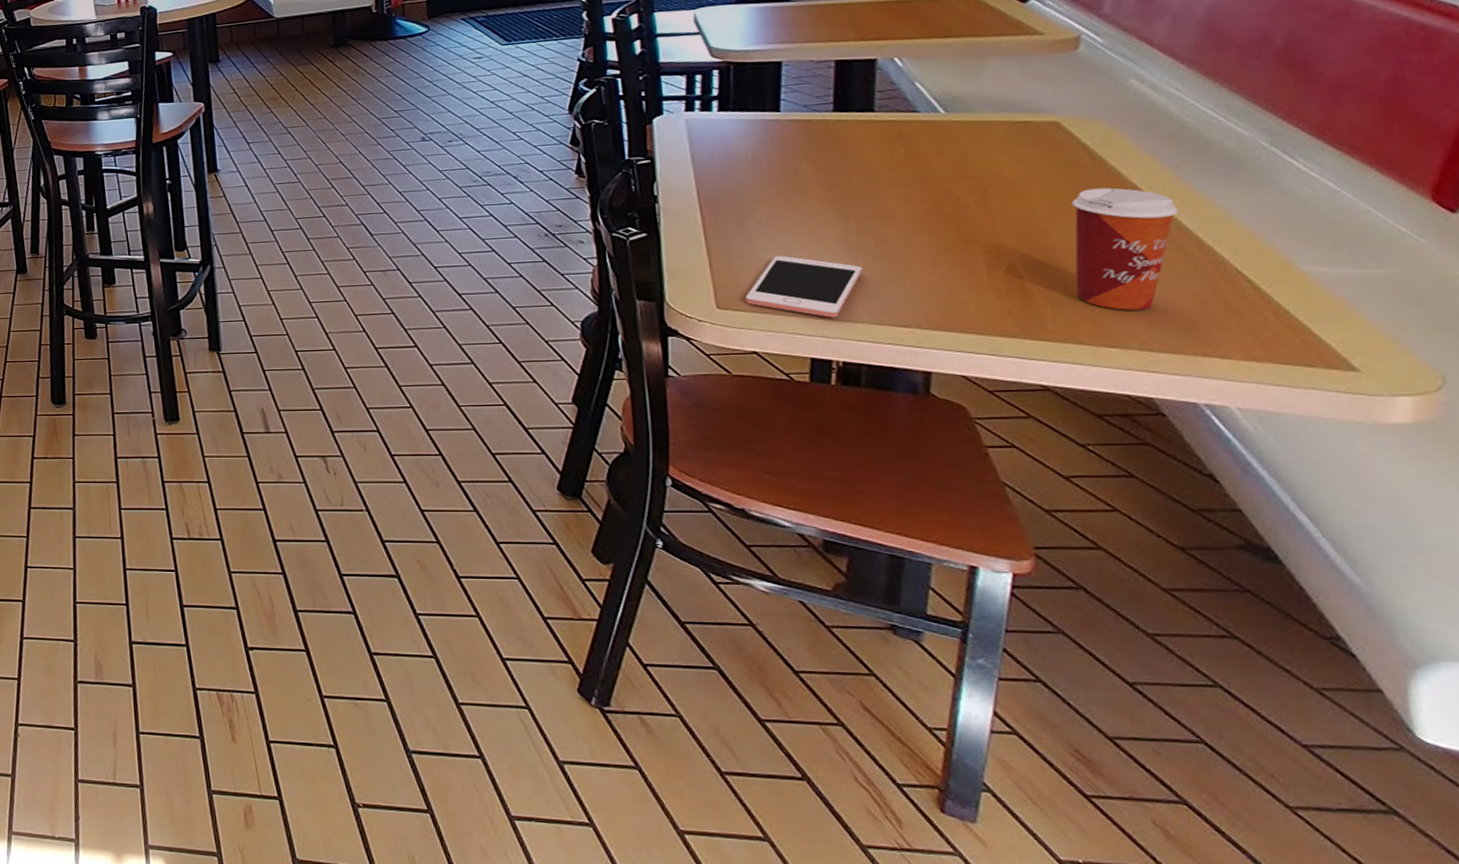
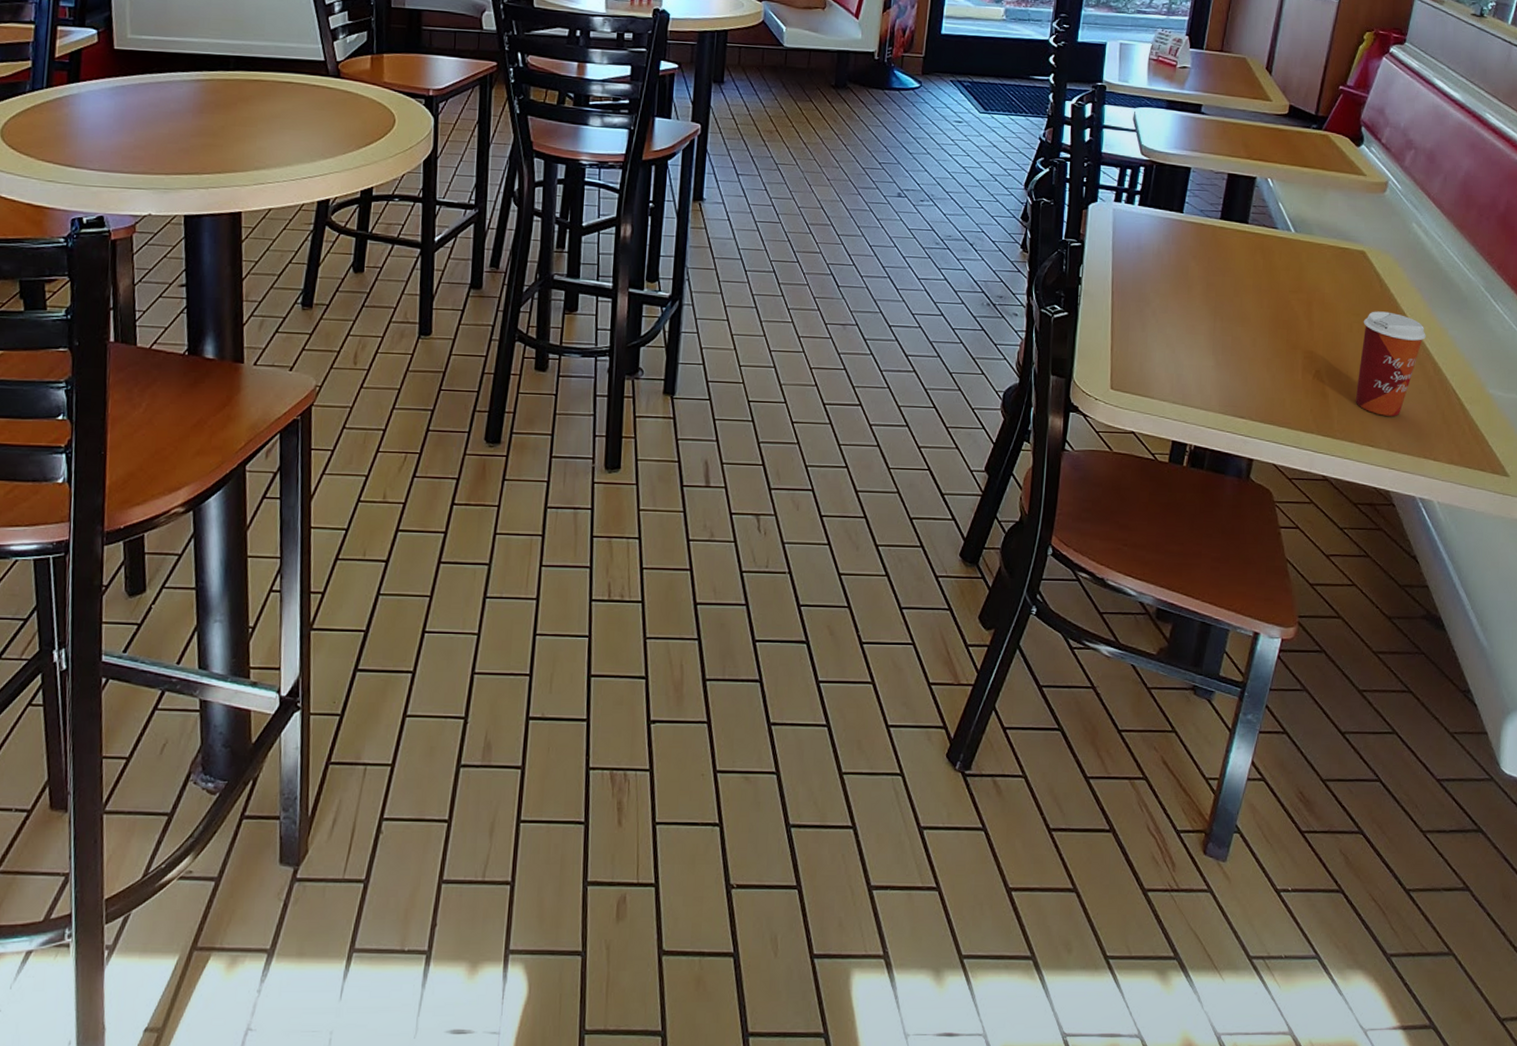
cell phone: present [745,255,863,318] -> none [1132,344,1220,405]

